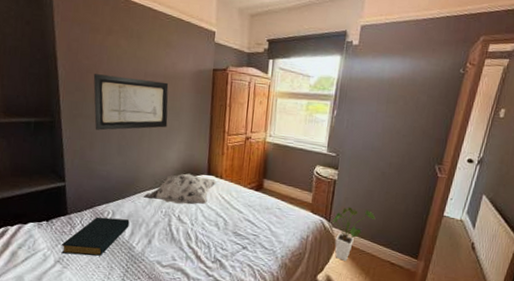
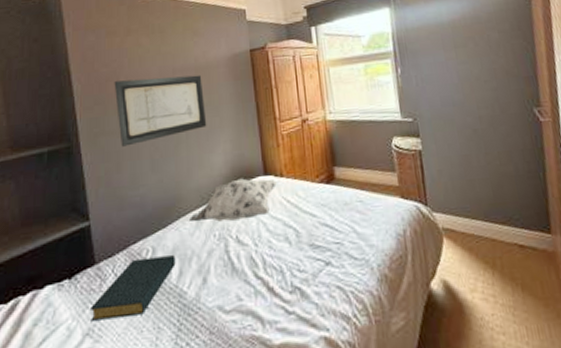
house plant: present [332,207,376,261] -> none [430,179,483,255]

